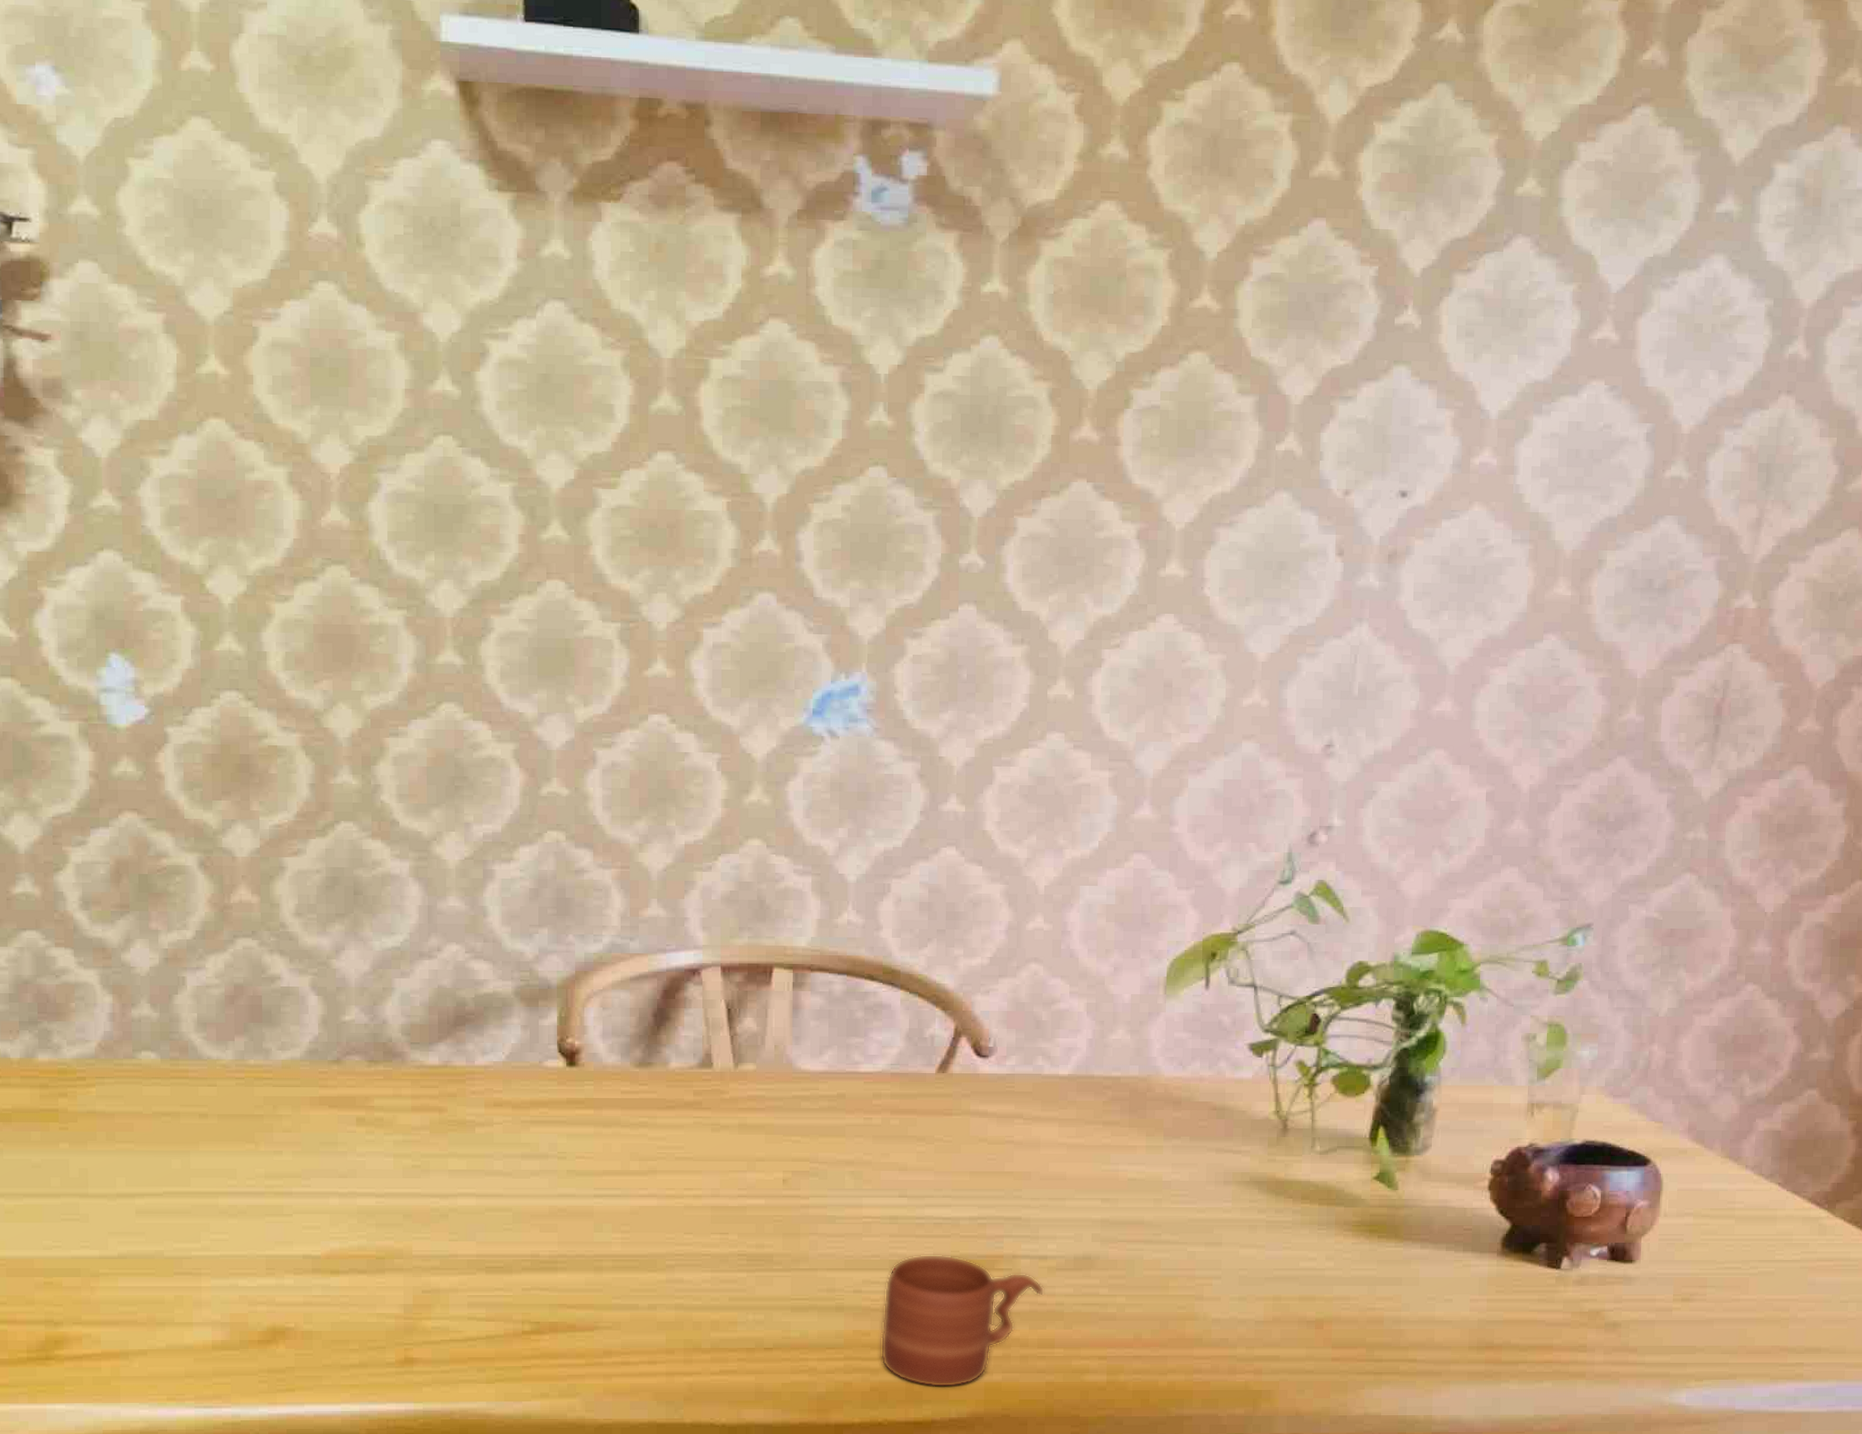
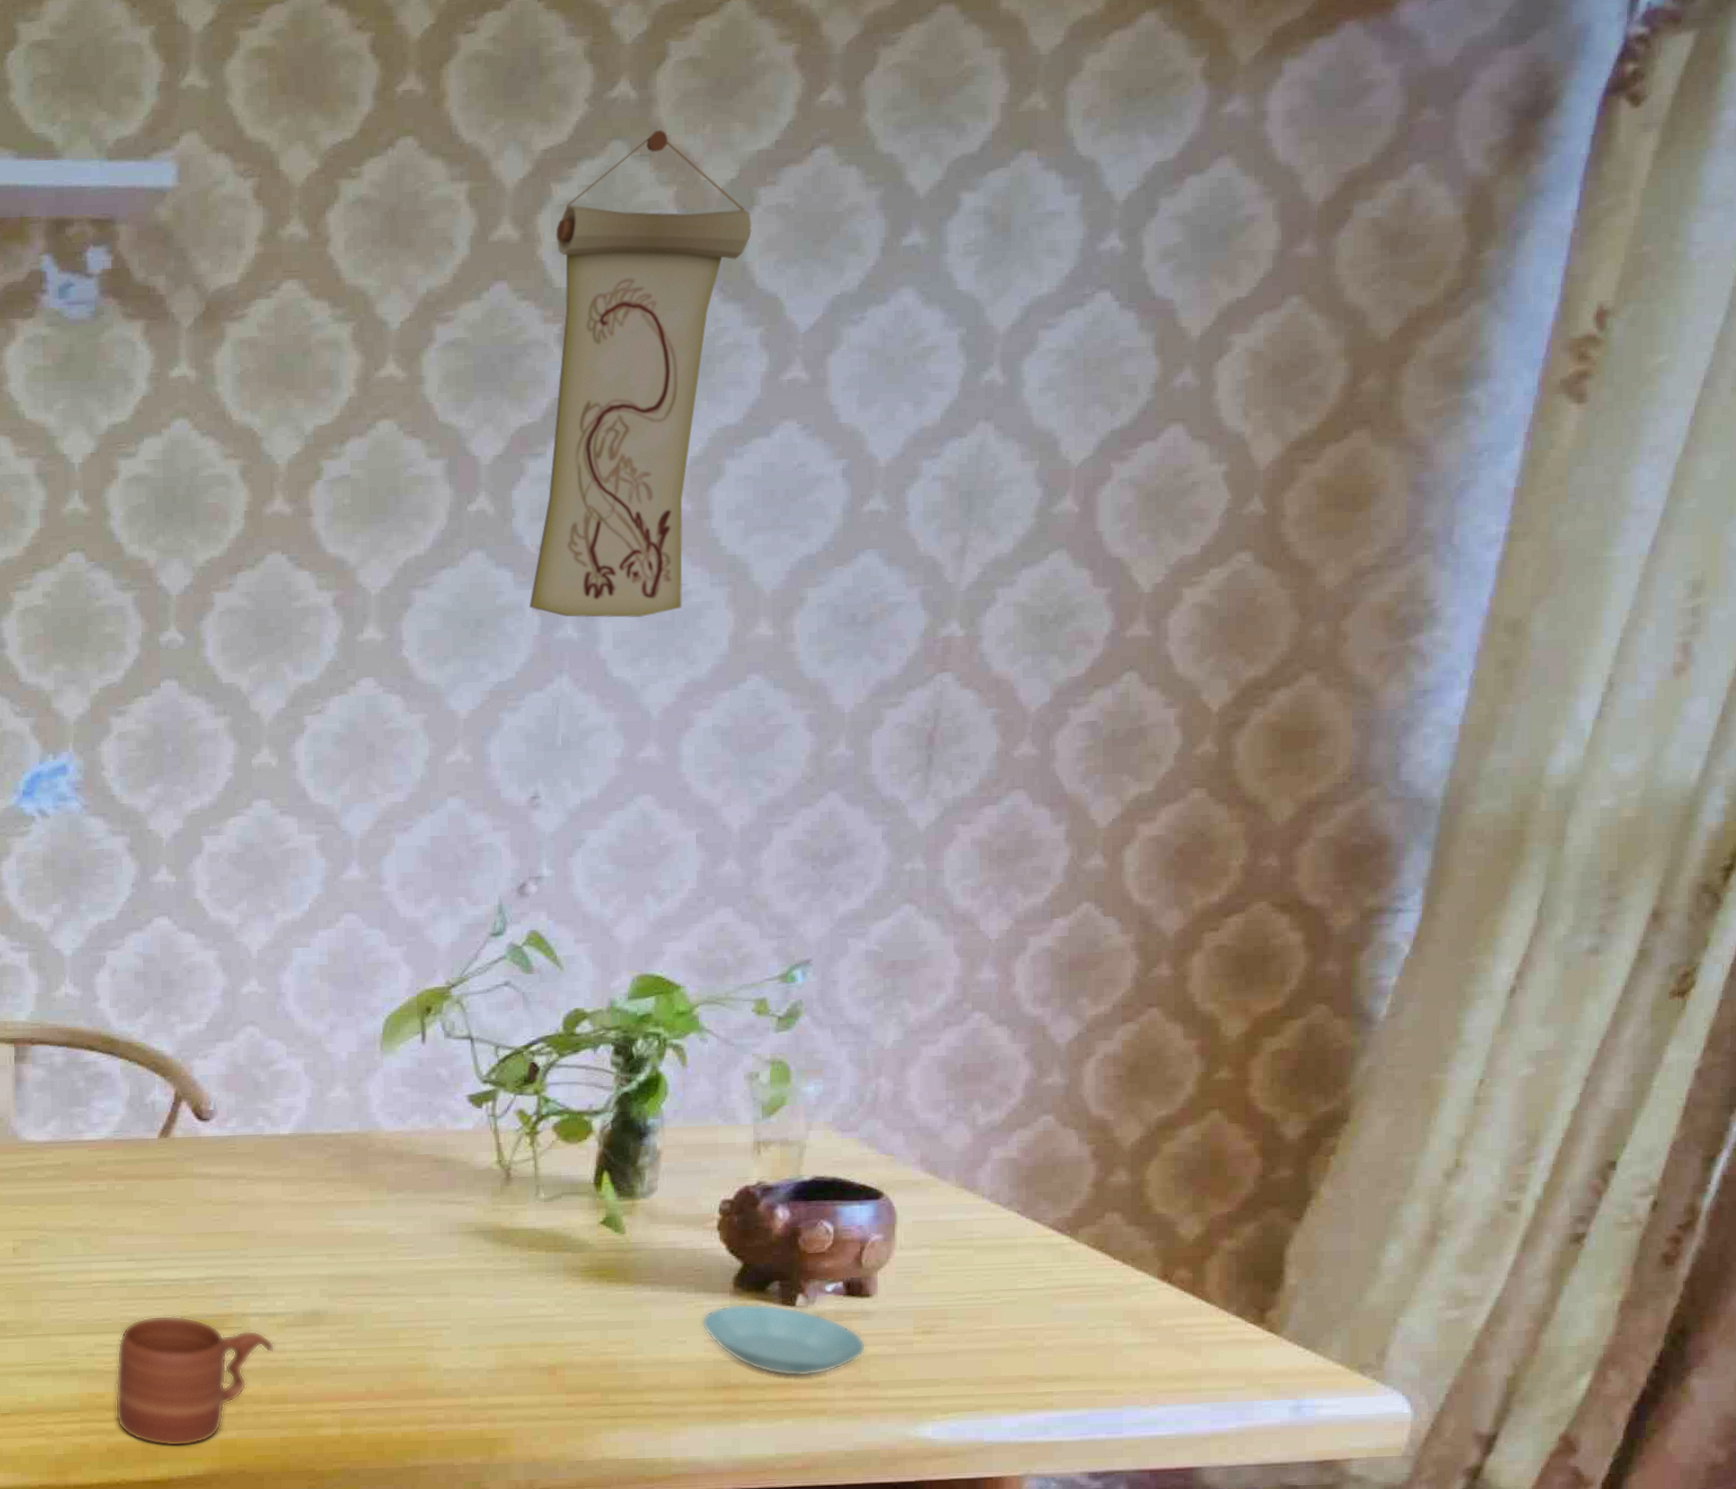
wall scroll: none [1333,76,1570,570] -> present [530,129,752,618]
saucer: none [1468,1264,1627,1340] -> present [701,1303,866,1377]

